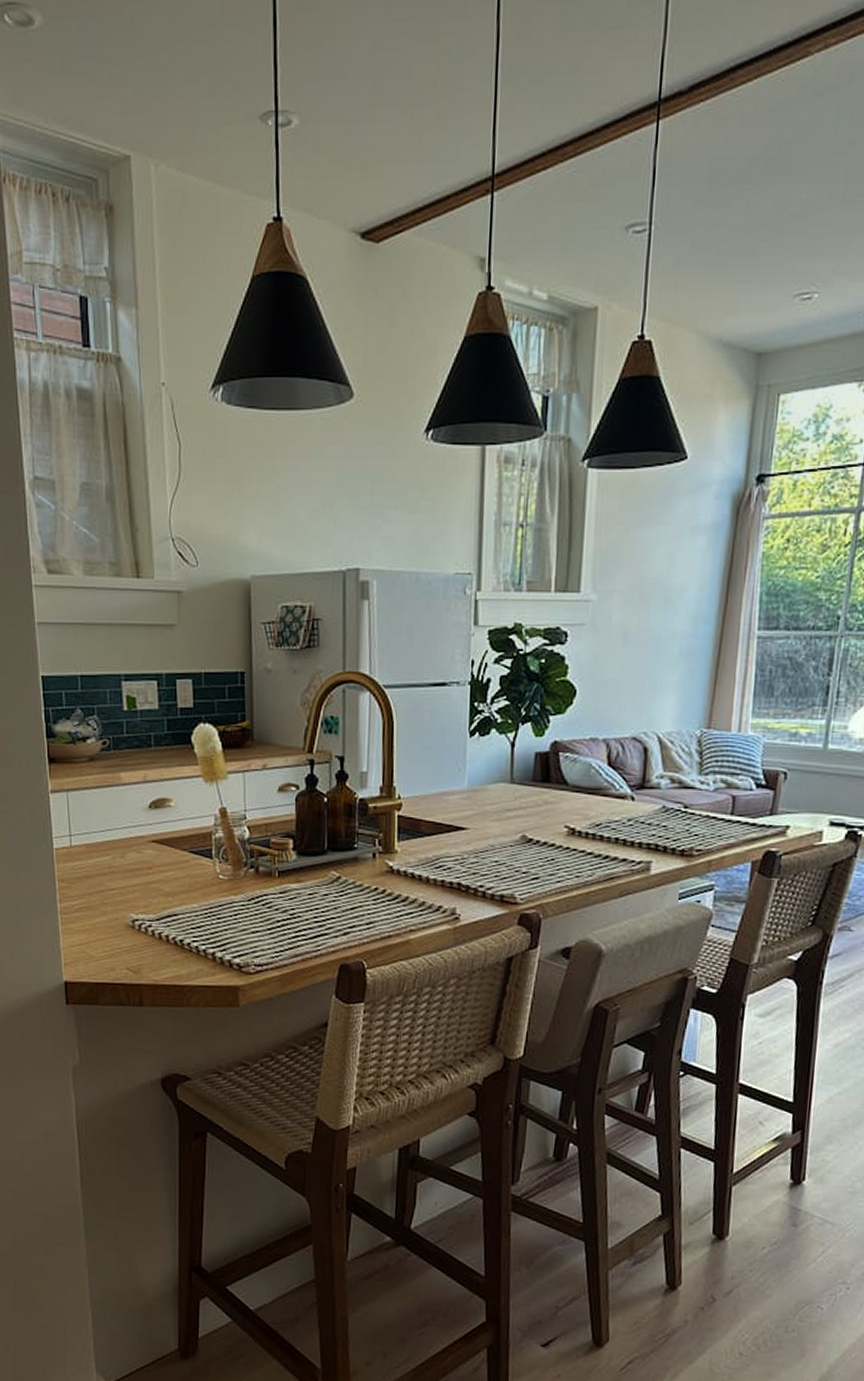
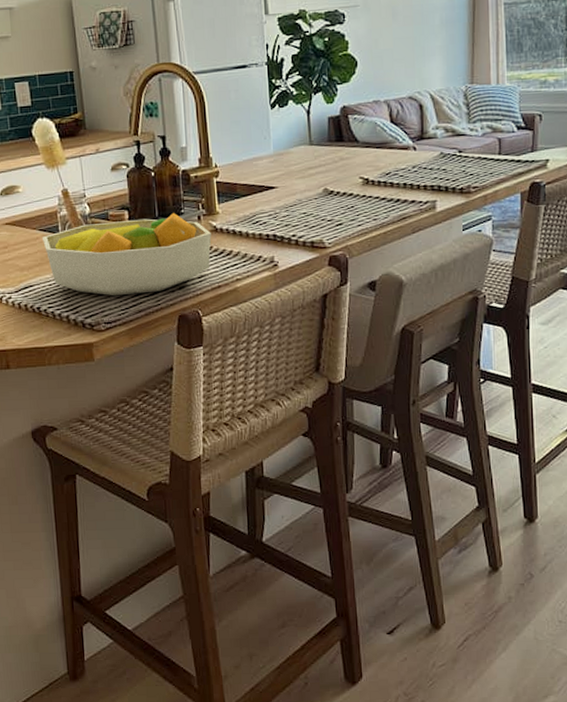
fruit bowl: none [193,846,386,936] -> present [42,212,212,296]

